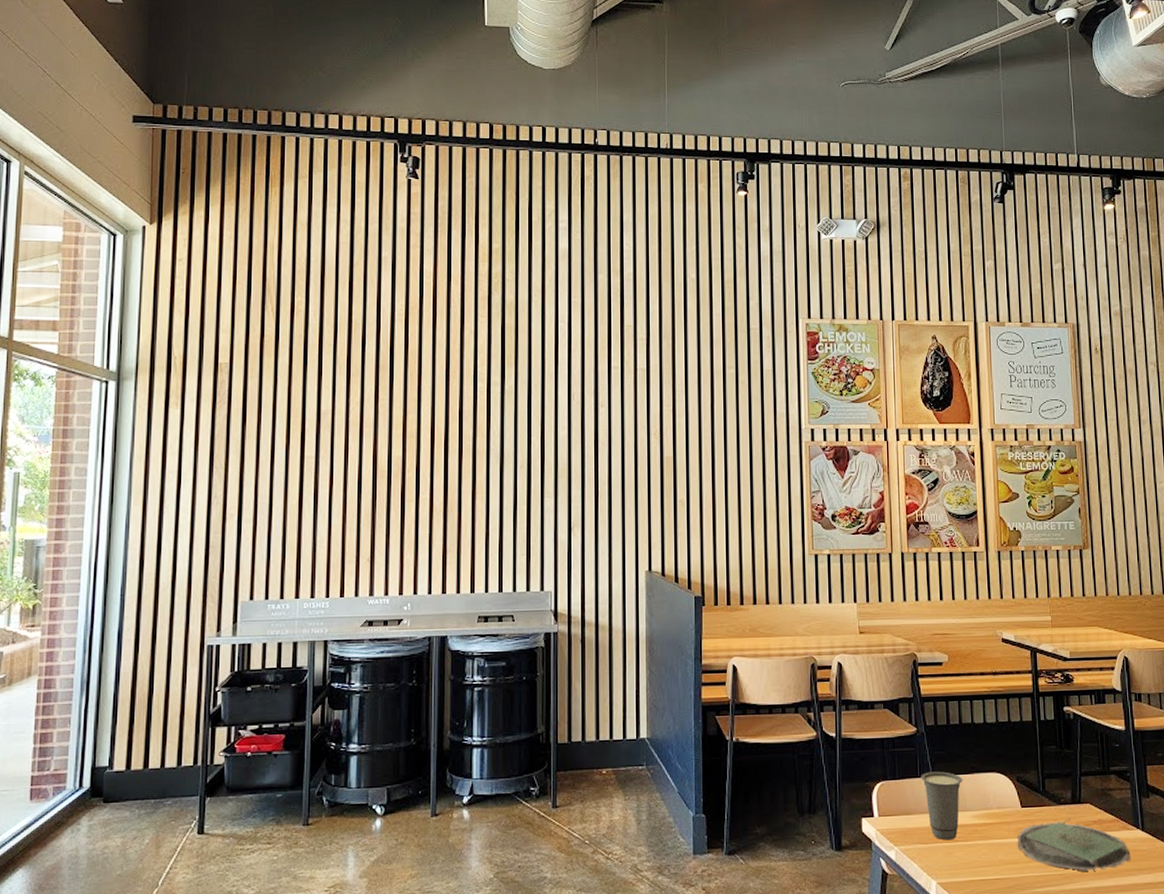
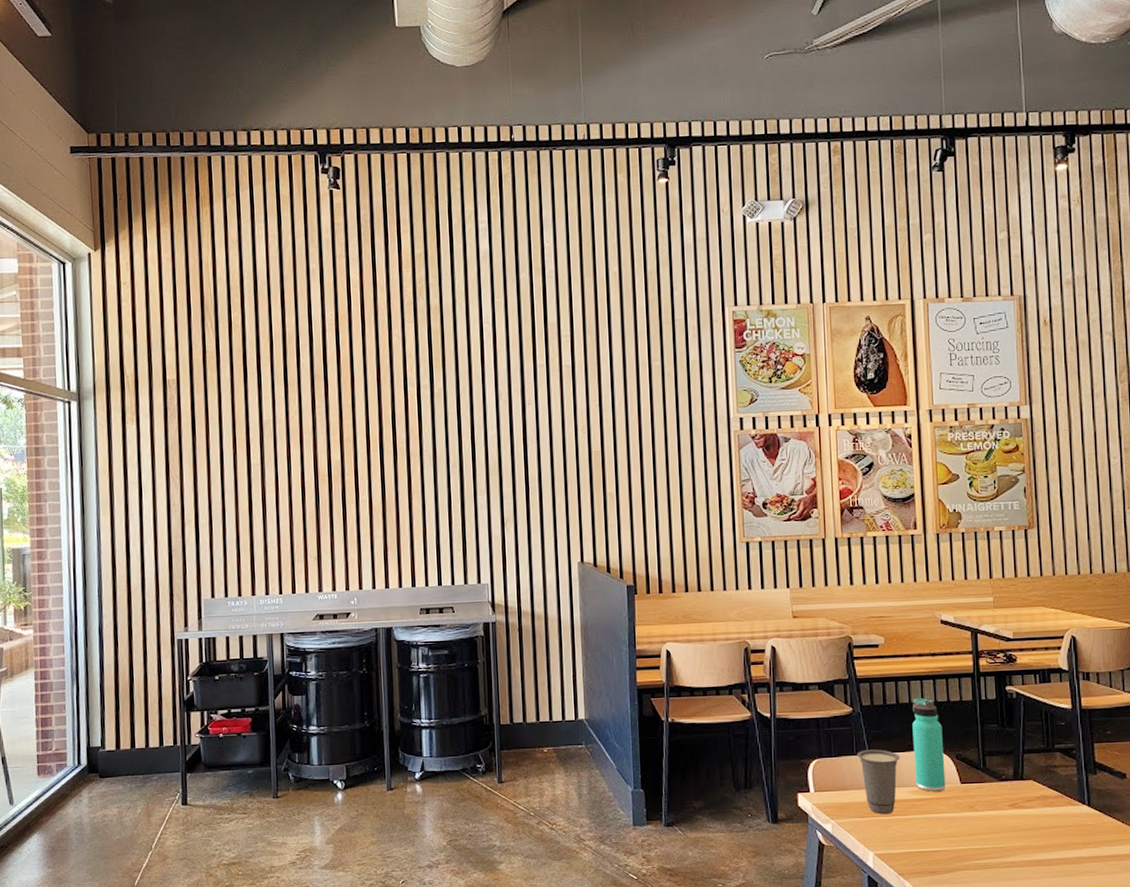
thermos bottle: none [975,717,1007,816] -> present [912,697,946,792]
plate: present [1017,819,1131,871] -> none [956,795,1076,845]

